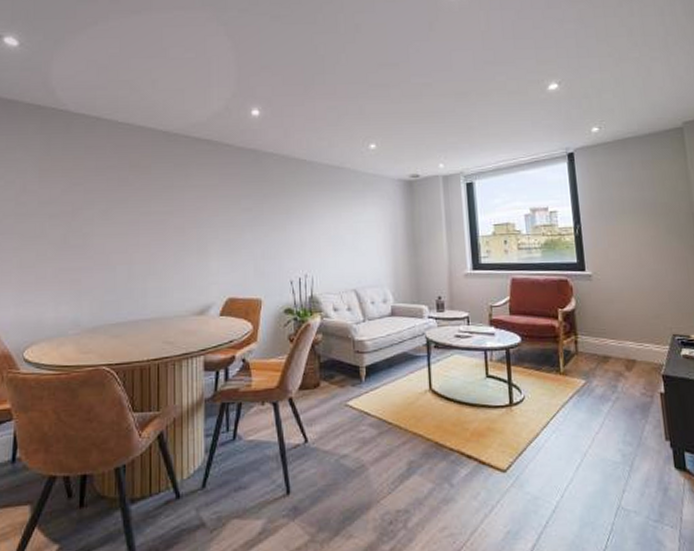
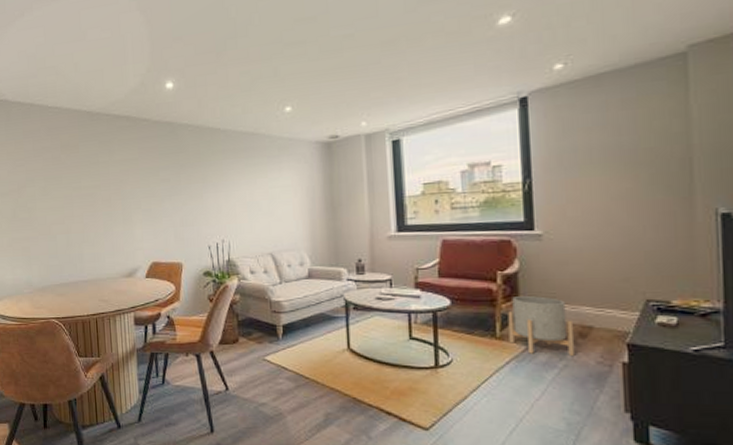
planter: none [568,332,624,388] -> present [508,296,576,356]

